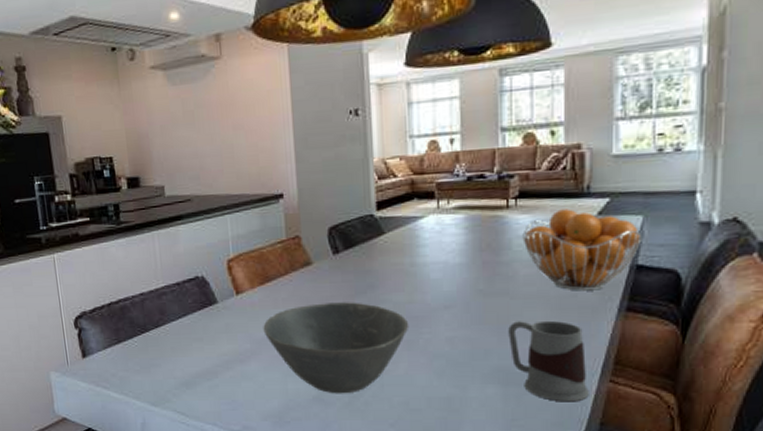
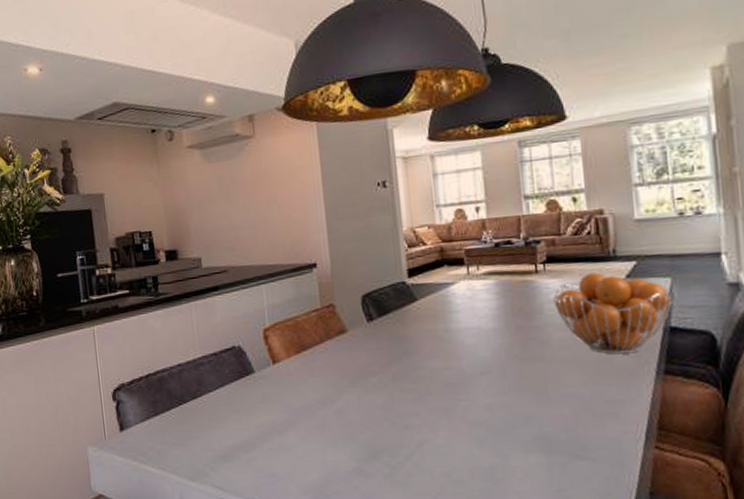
bowl: present [263,302,409,394] -> none [300,369,447,466]
mug: present [508,320,589,402] -> none [547,384,635,471]

